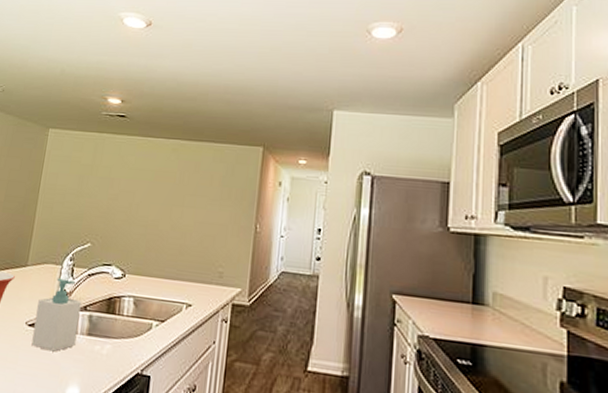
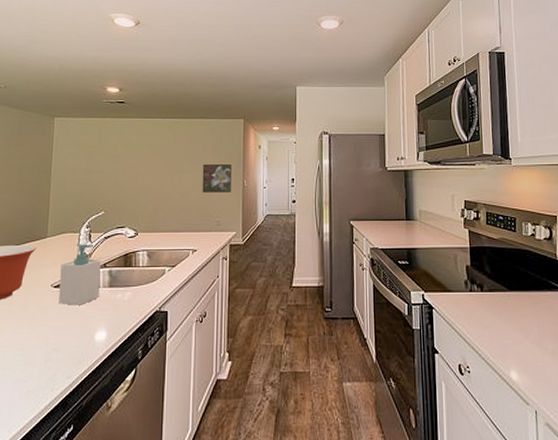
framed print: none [204,198,243,238] -> present [202,163,231,193]

